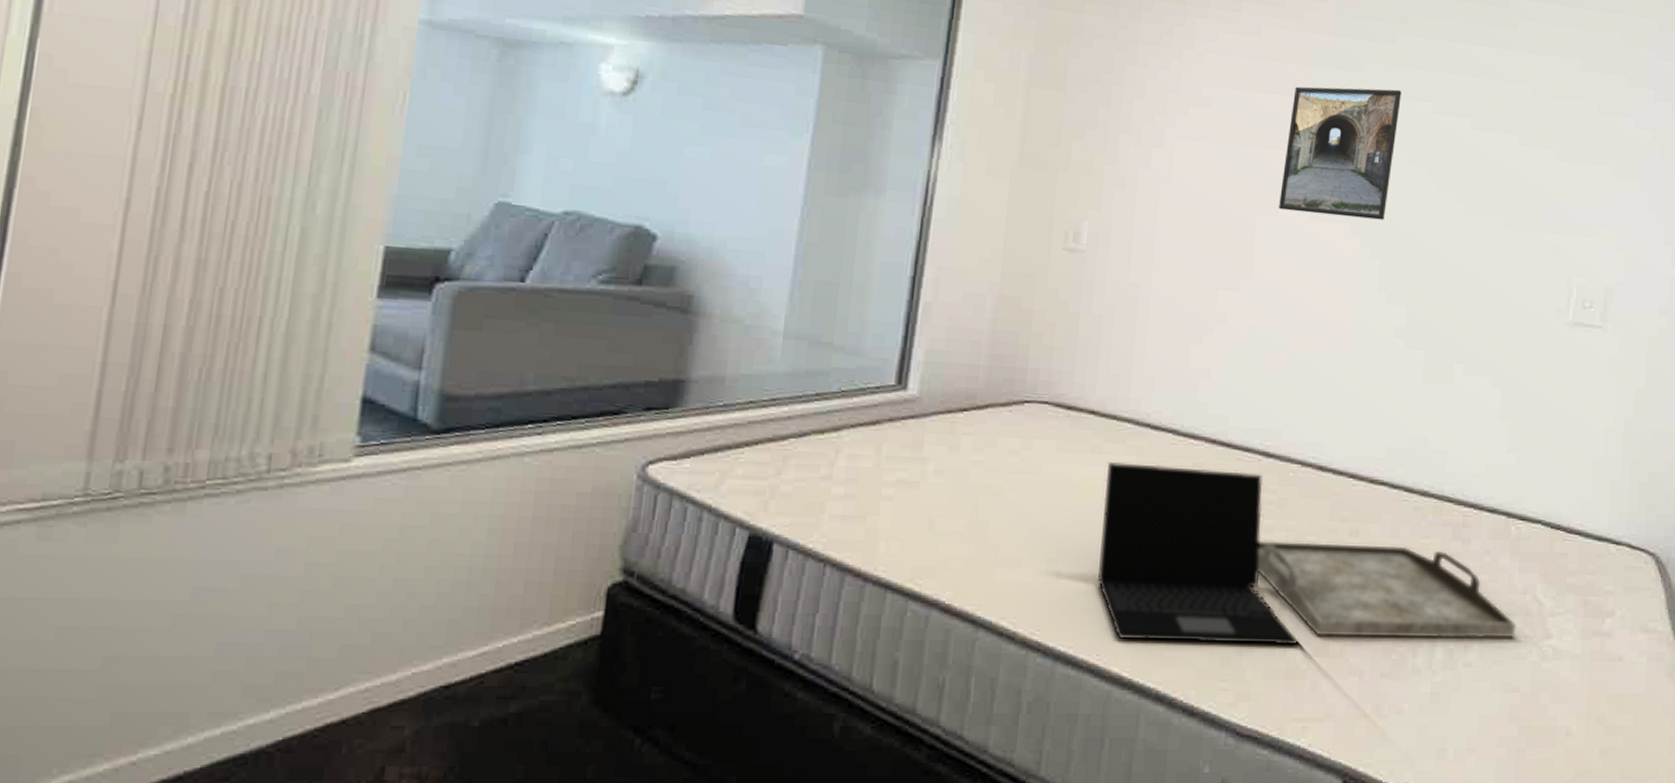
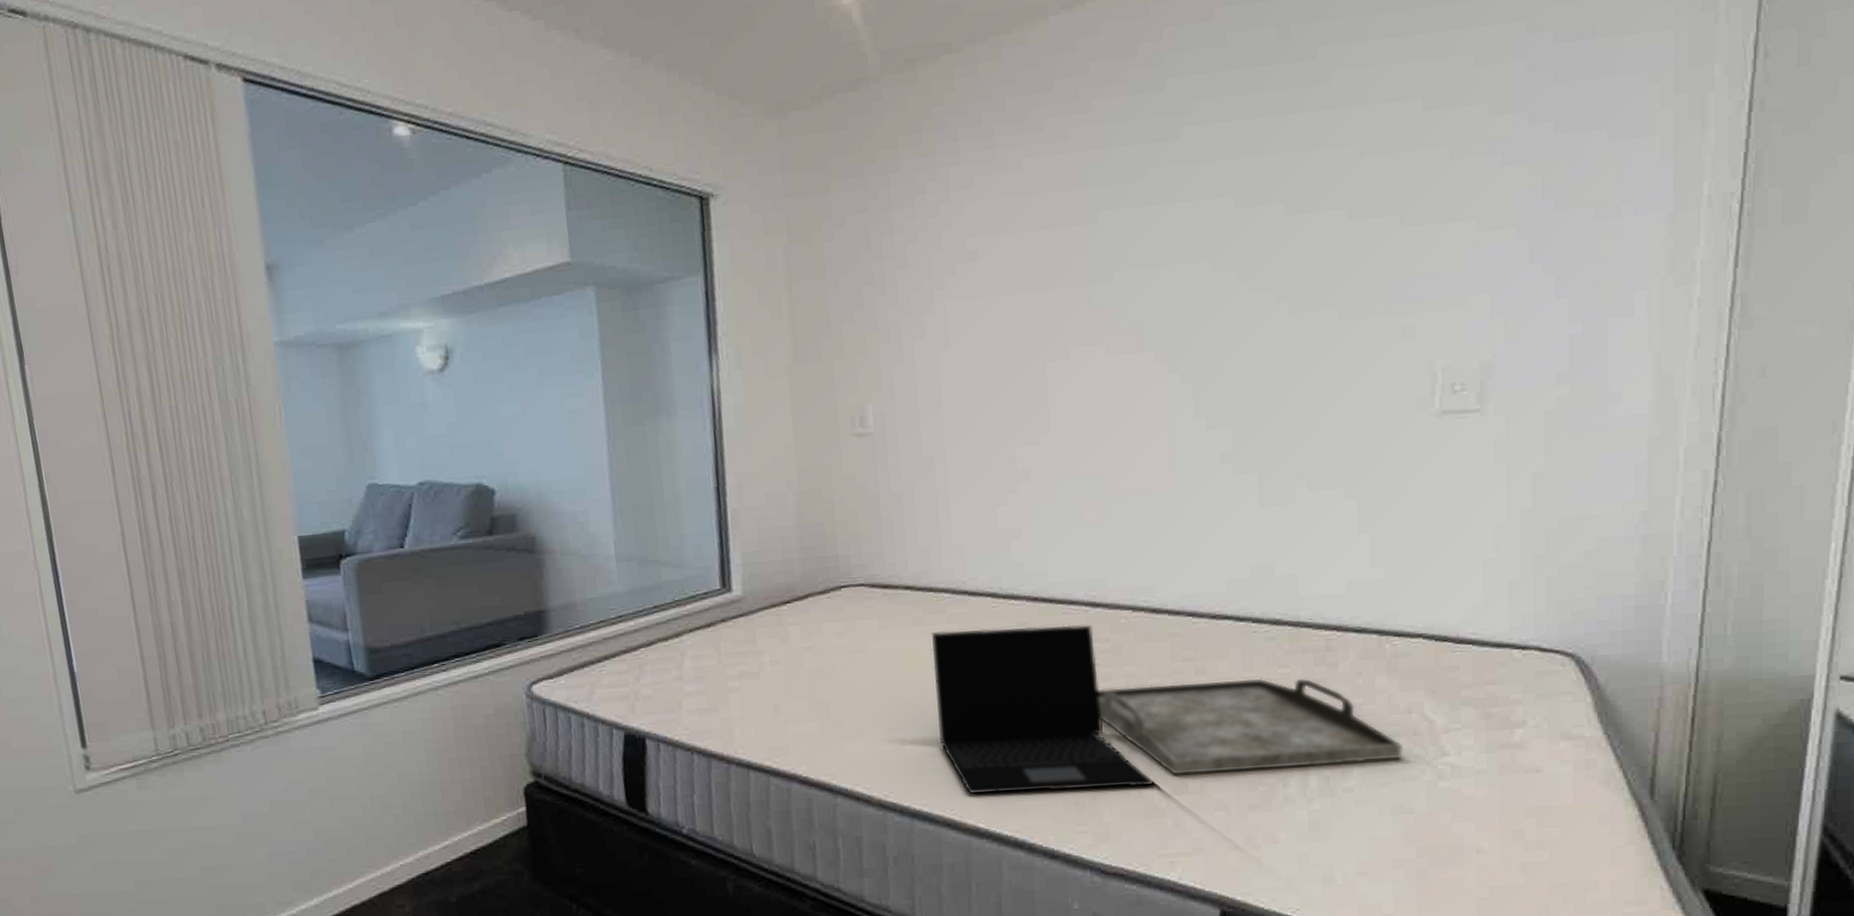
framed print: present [1279,86,1402,220] -> none [1068,190,1195,352]

